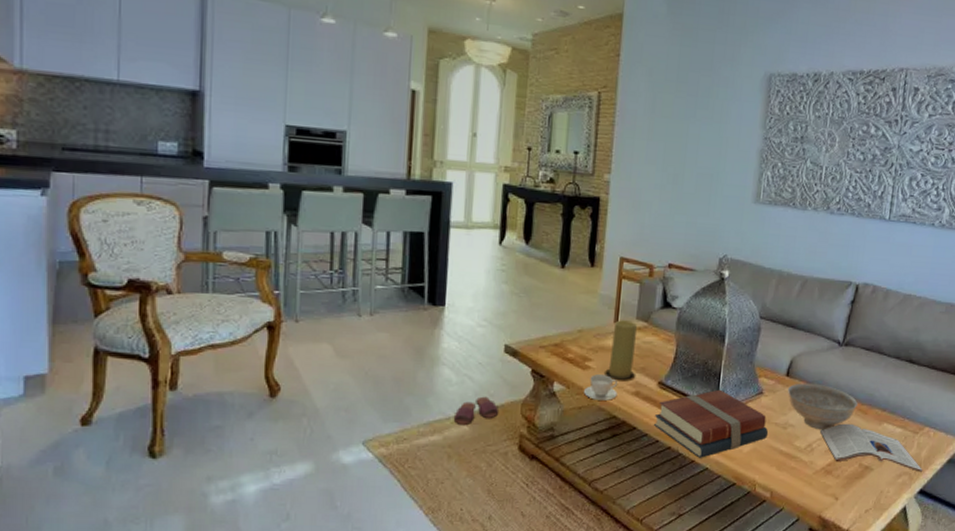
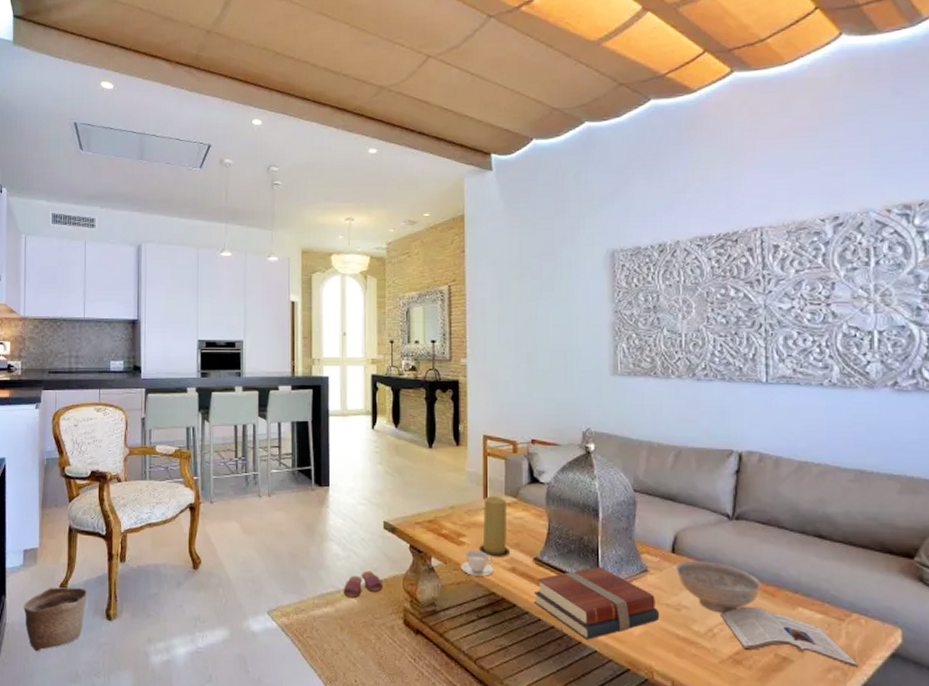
basket: none [25,420,122,499] -> present [23,587,88,652]

